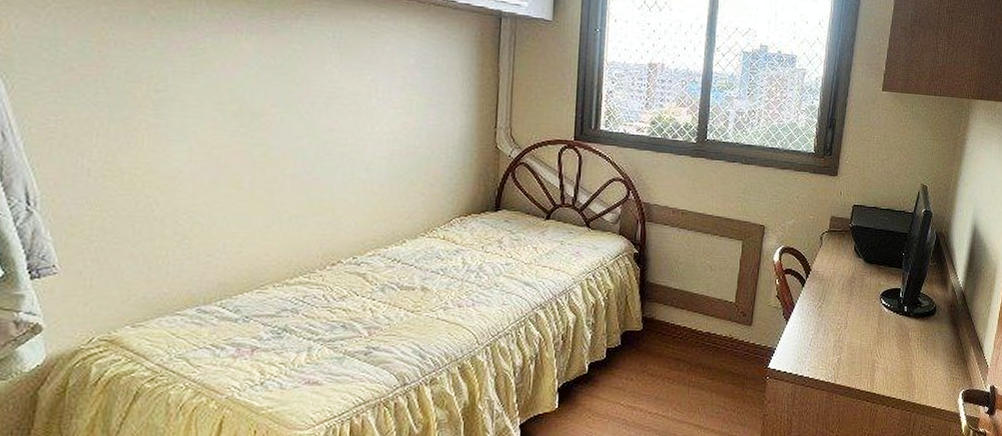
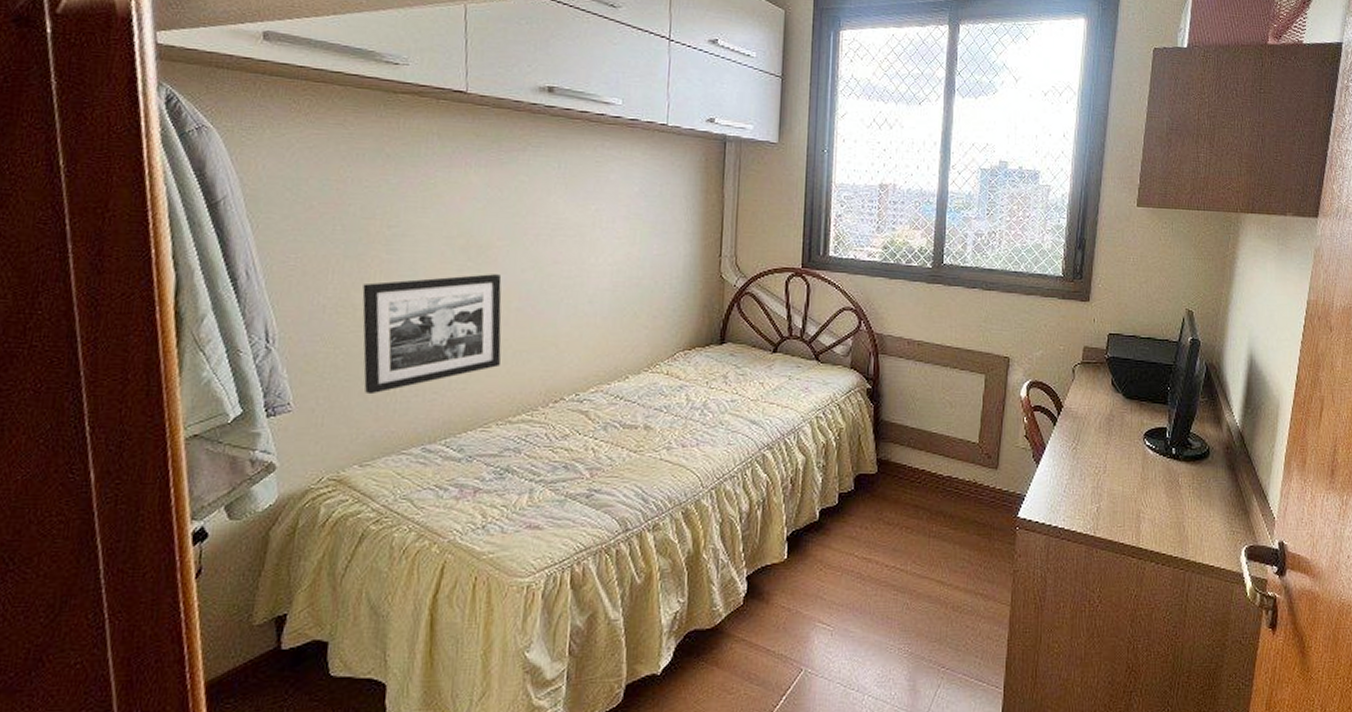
picture frame: none [129,140,277,257] -> present [362,274,502,395]

